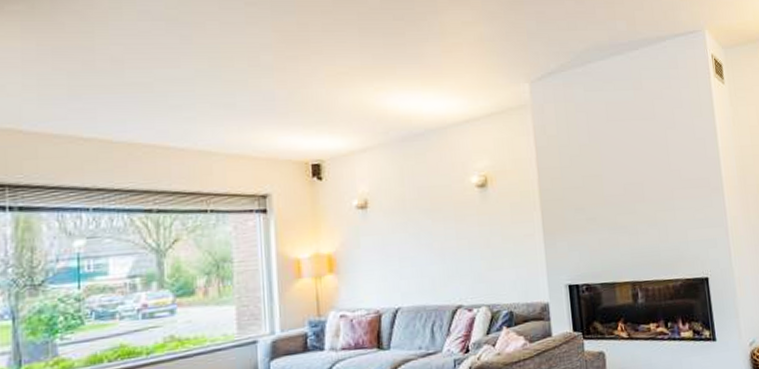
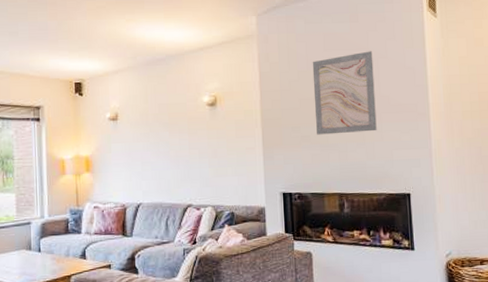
wall art: none [594,121,669,217] -> present [312,51,377,135]

